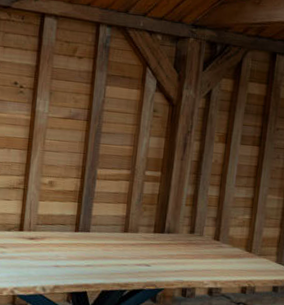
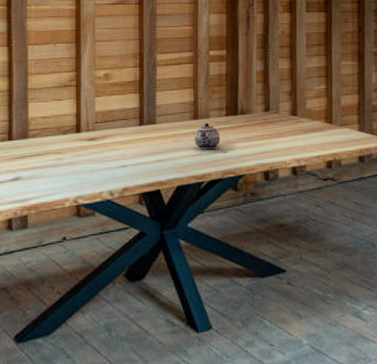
teapot: none [122,237,146,262] -> present [194,123,220,150]

